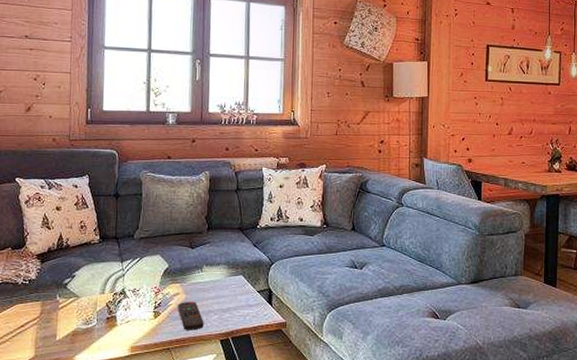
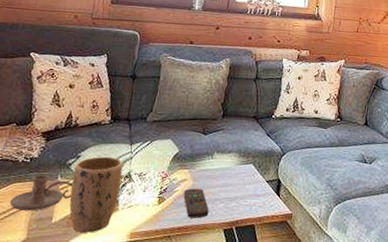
candle holder: none [15,294,72,330] -> present [10,174,73,211]
plant pot: none [70,274,117,348] -> present [69,156,123,233]

